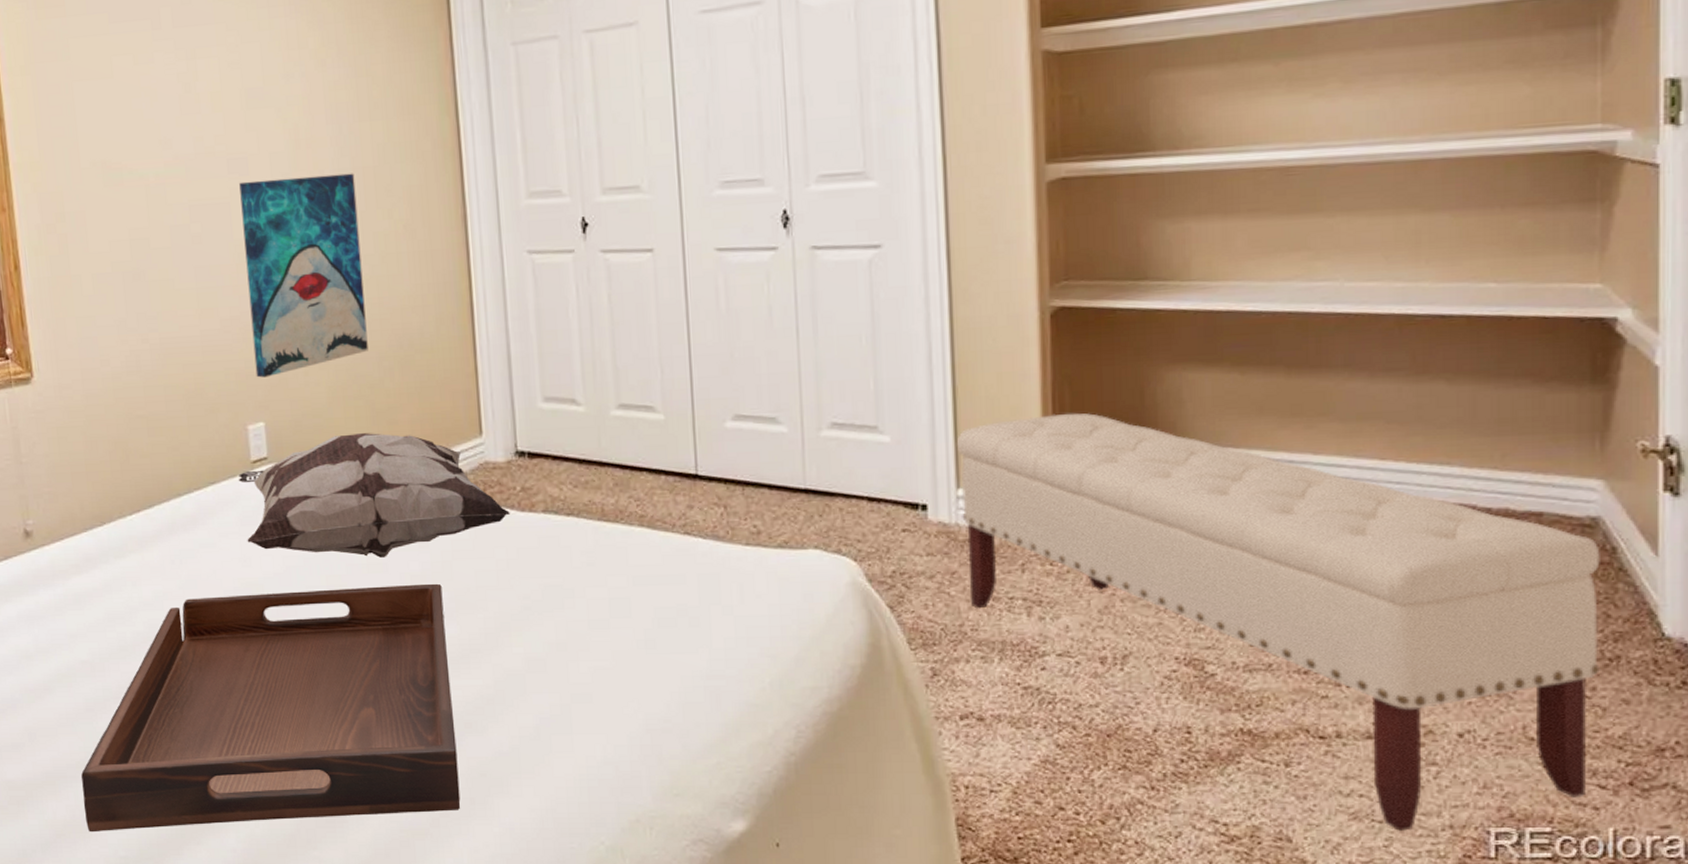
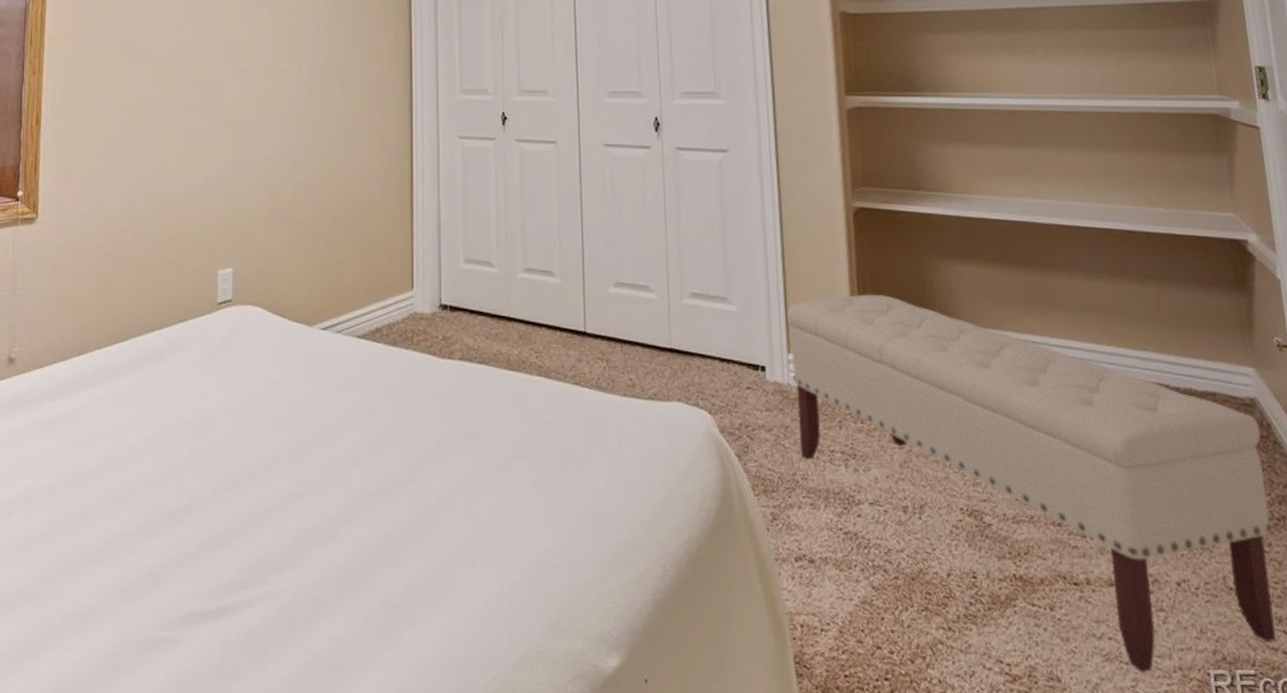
serving tray: present [81,584,461,833] -> none [24,422,373,662]
decorative pillow: present [238,433,510,558] -> none [204,282,432,395]
wall art: present [239,173,368,378] -> none [230,64,326,229]

